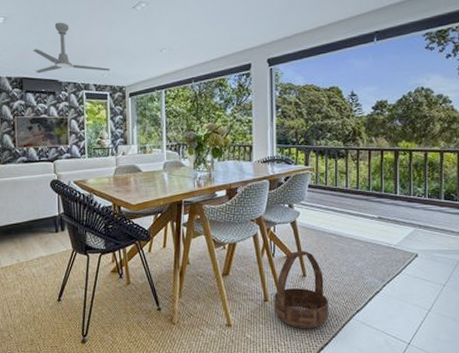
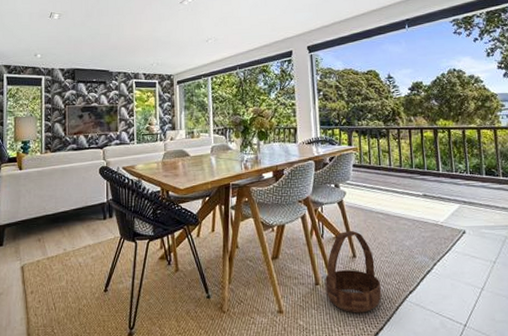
ceiling fan: present [33,22,110,74] -> none [86,17,159,65]

